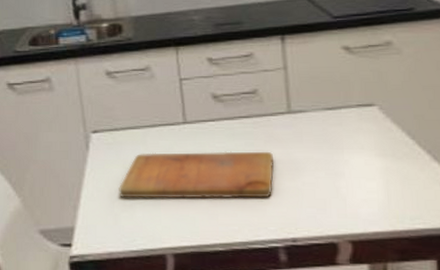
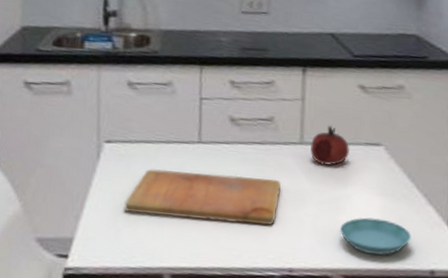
fruit: none [298,91,342,133] -> present [310,125,350,166]
saucer: none [340,180,419,218] -> present [339,217,411,255]

